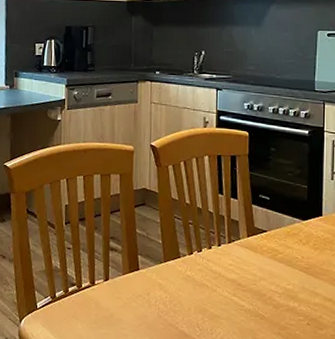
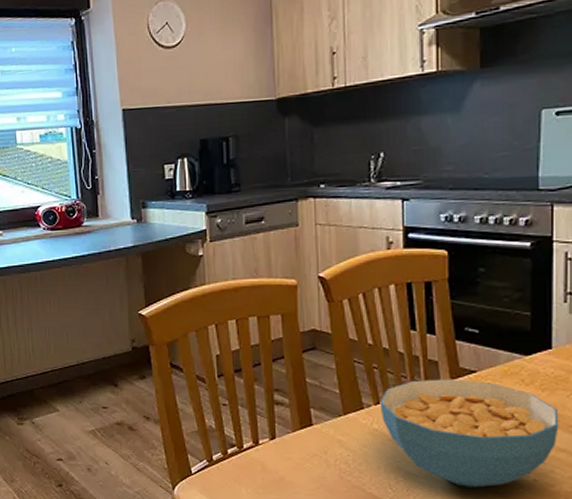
cereal bowl: none [193,235,327,329] -> present [379,379,559,488]

